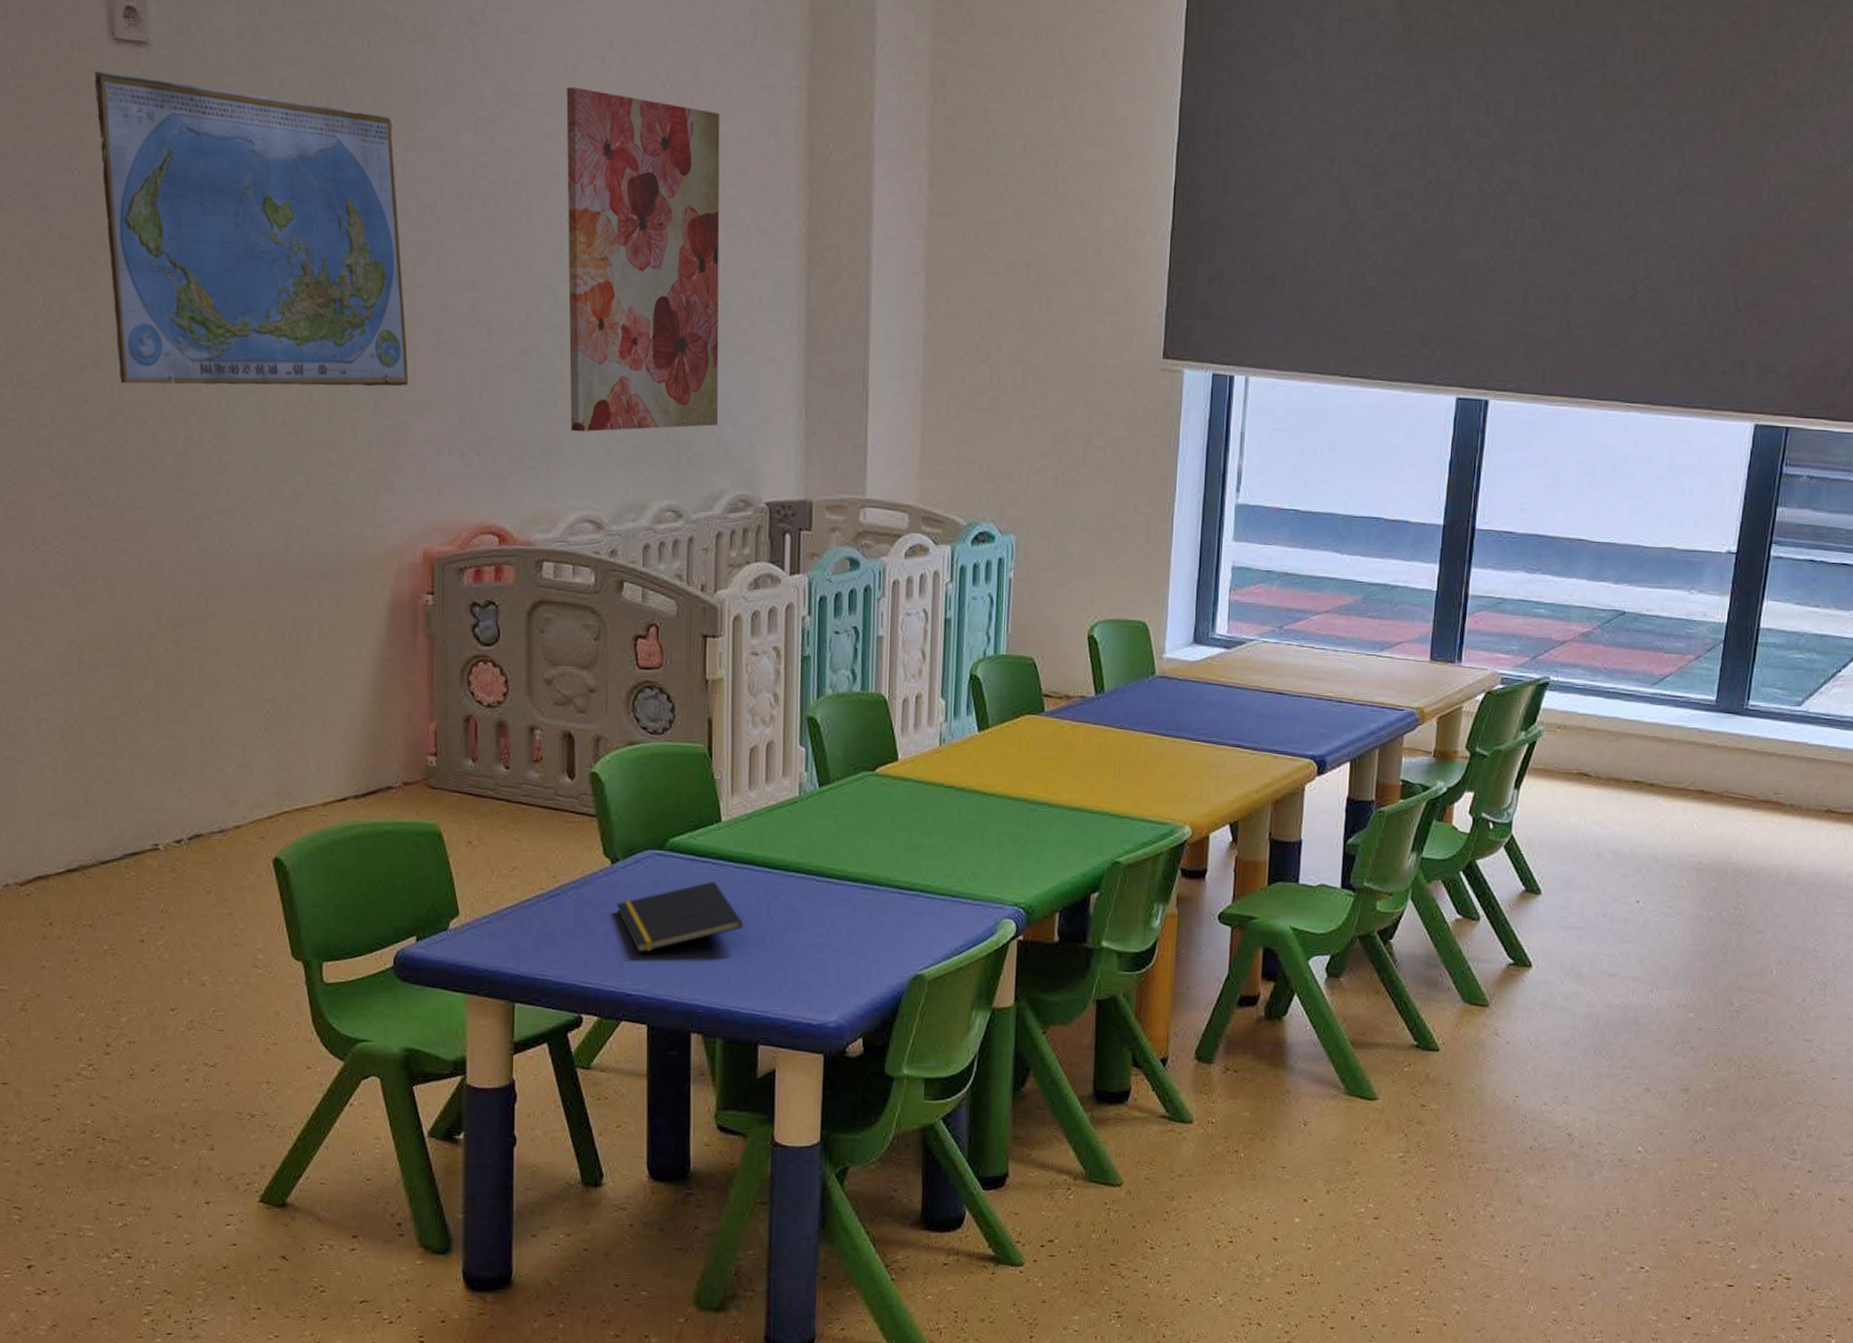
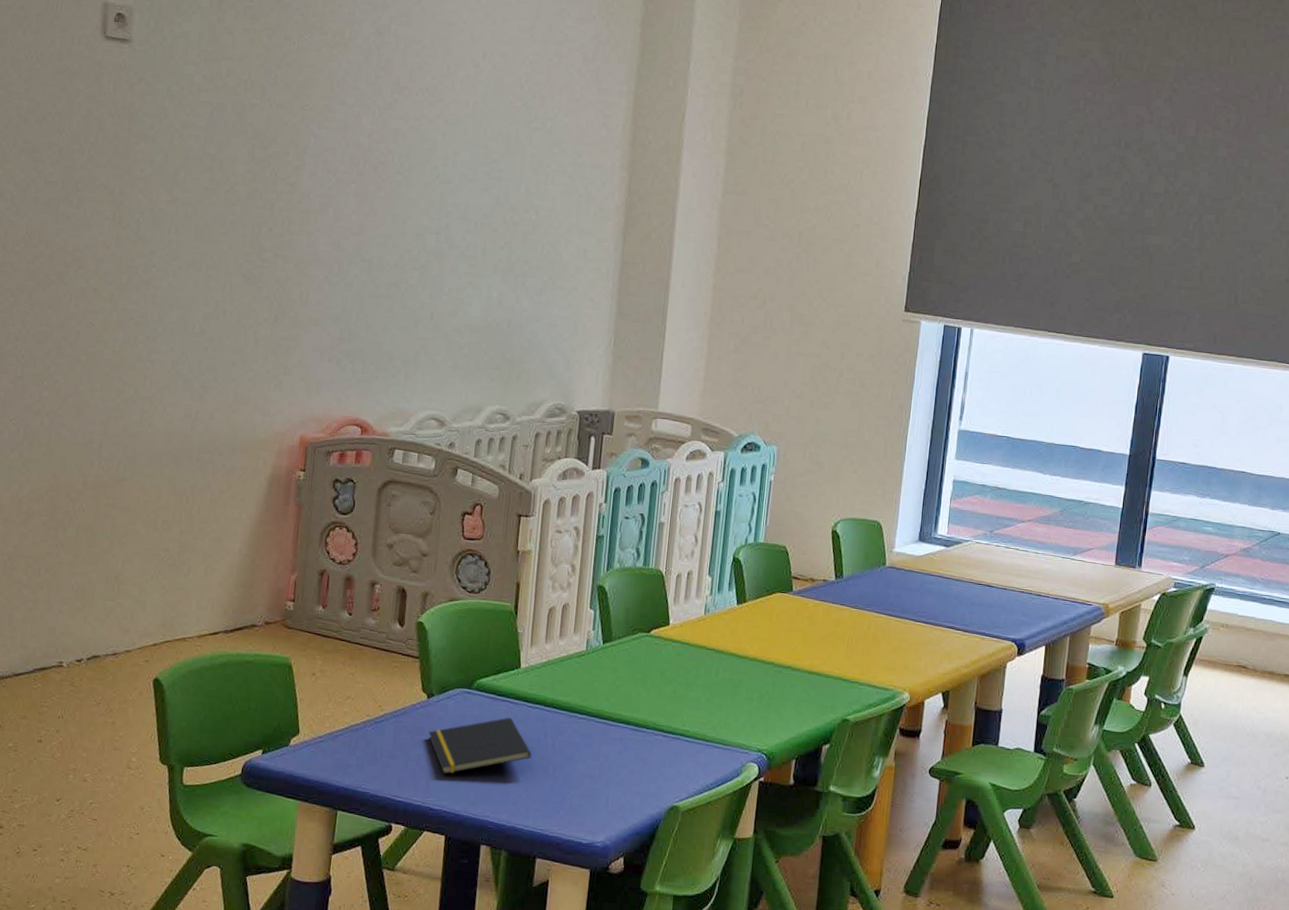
world map: present [94,71,409,387] -> none [77,60,310,307]
wall art: present [566,87,721,432] -> none [427,85,565,349]

